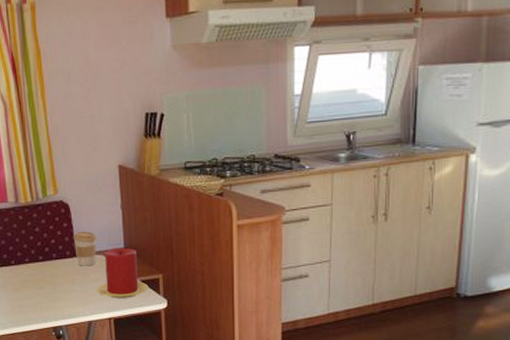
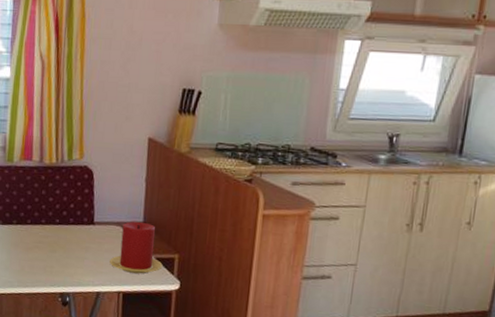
coffee cup: present [73,231,97,266] -> none [92,199,117,236]

